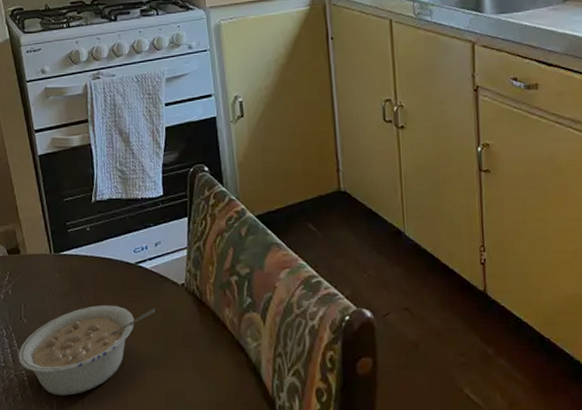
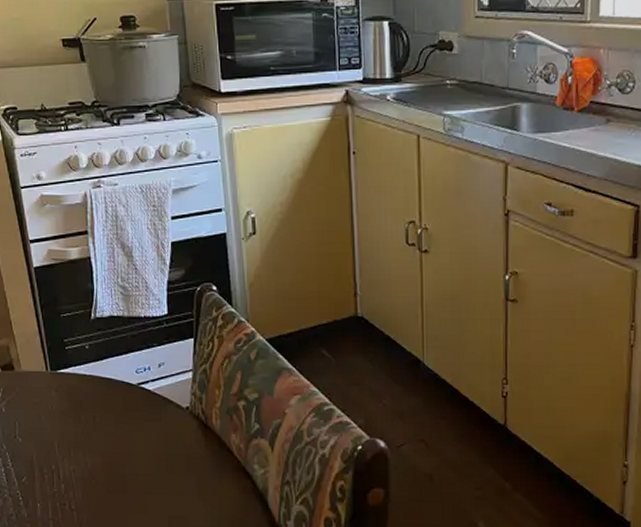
legume: present [18,305,156,396] -> none [12,426,158,517]

